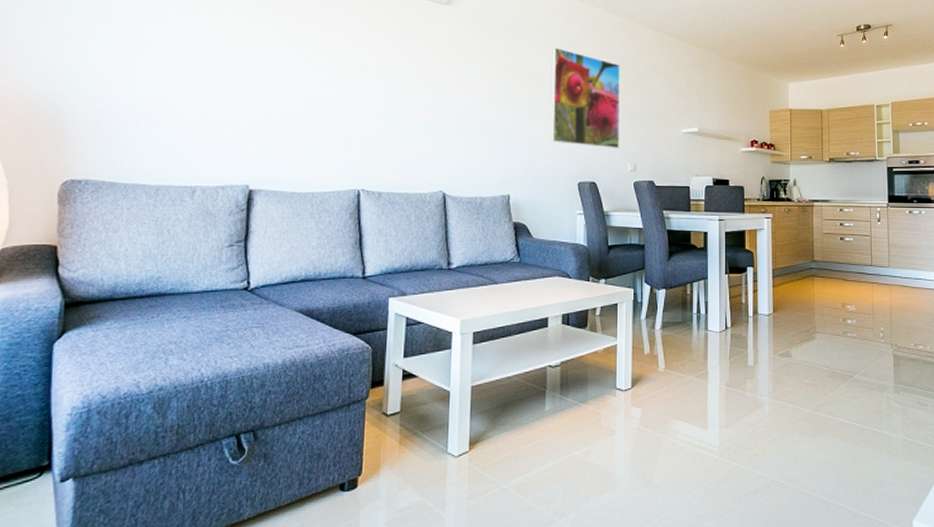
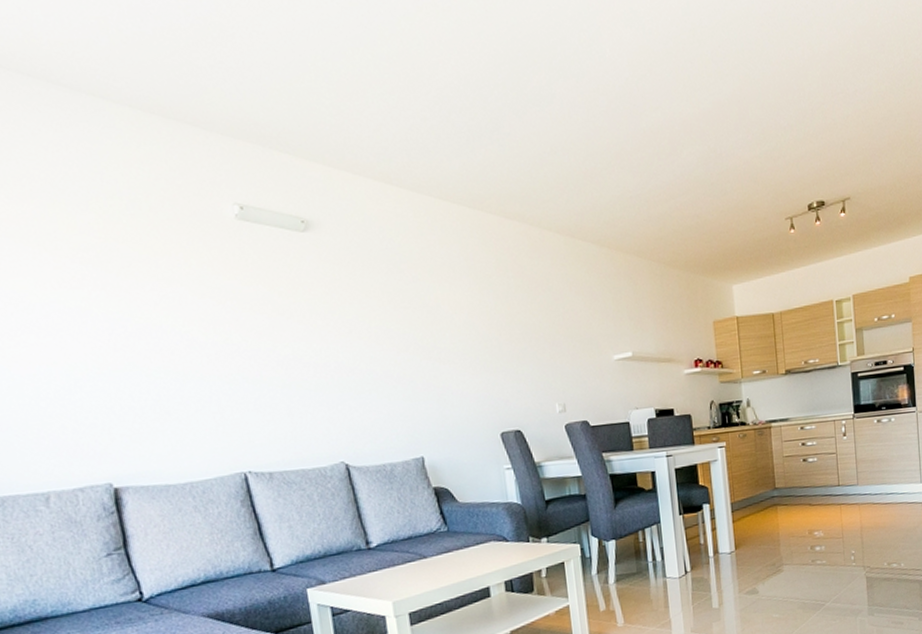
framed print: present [550,47,620,148] -> none [445,271,544,390]

